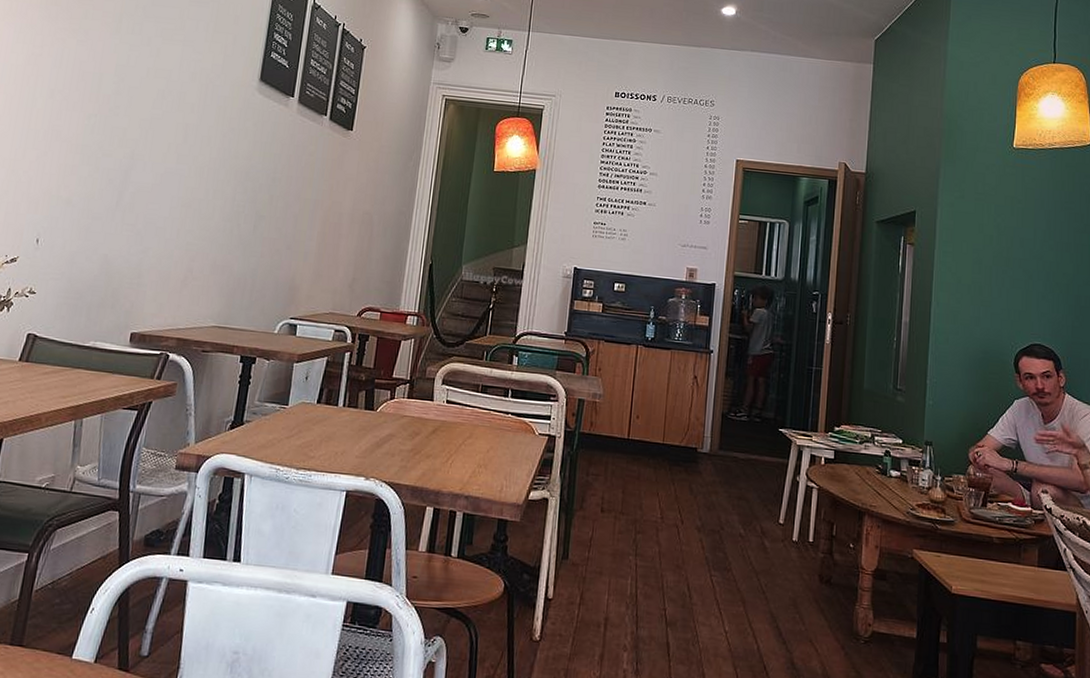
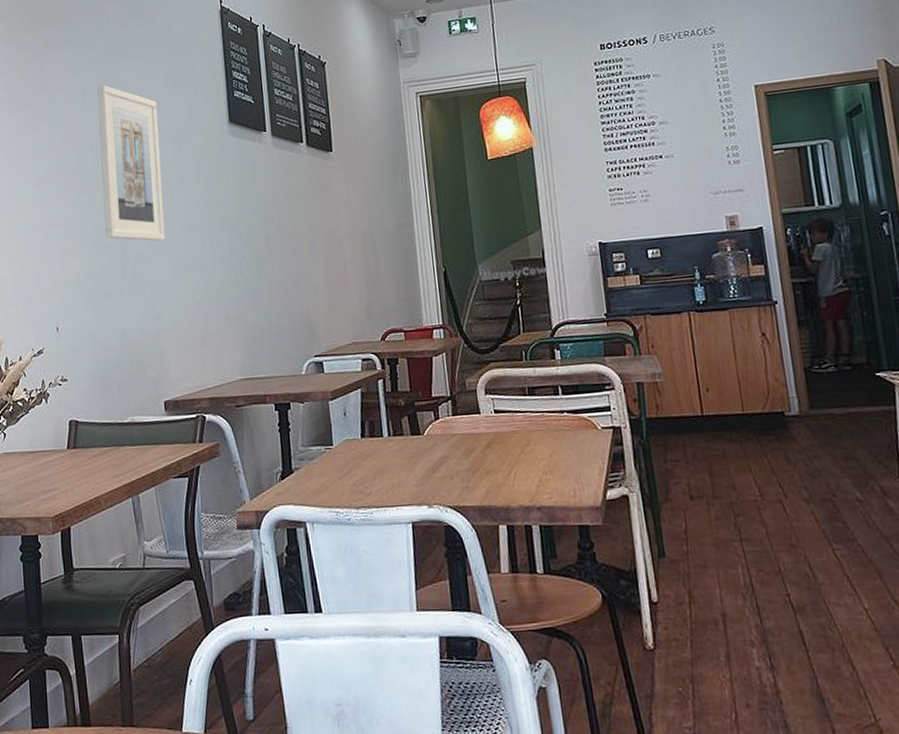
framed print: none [110,13,193,178] -> present [97,84,165,242]

